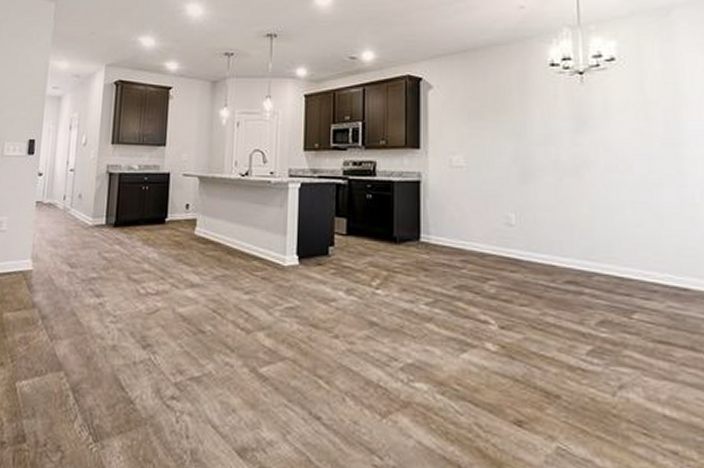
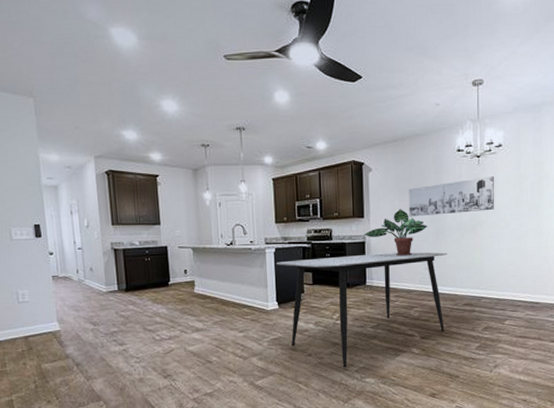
dining table: none [300,198,540,361] -> present [276,252,448,367]
potted plant: none [419,139,510,204] -> present [364,209,428,256]
wall art: none [482,100,609,151] -> present [409,176,495,217]

